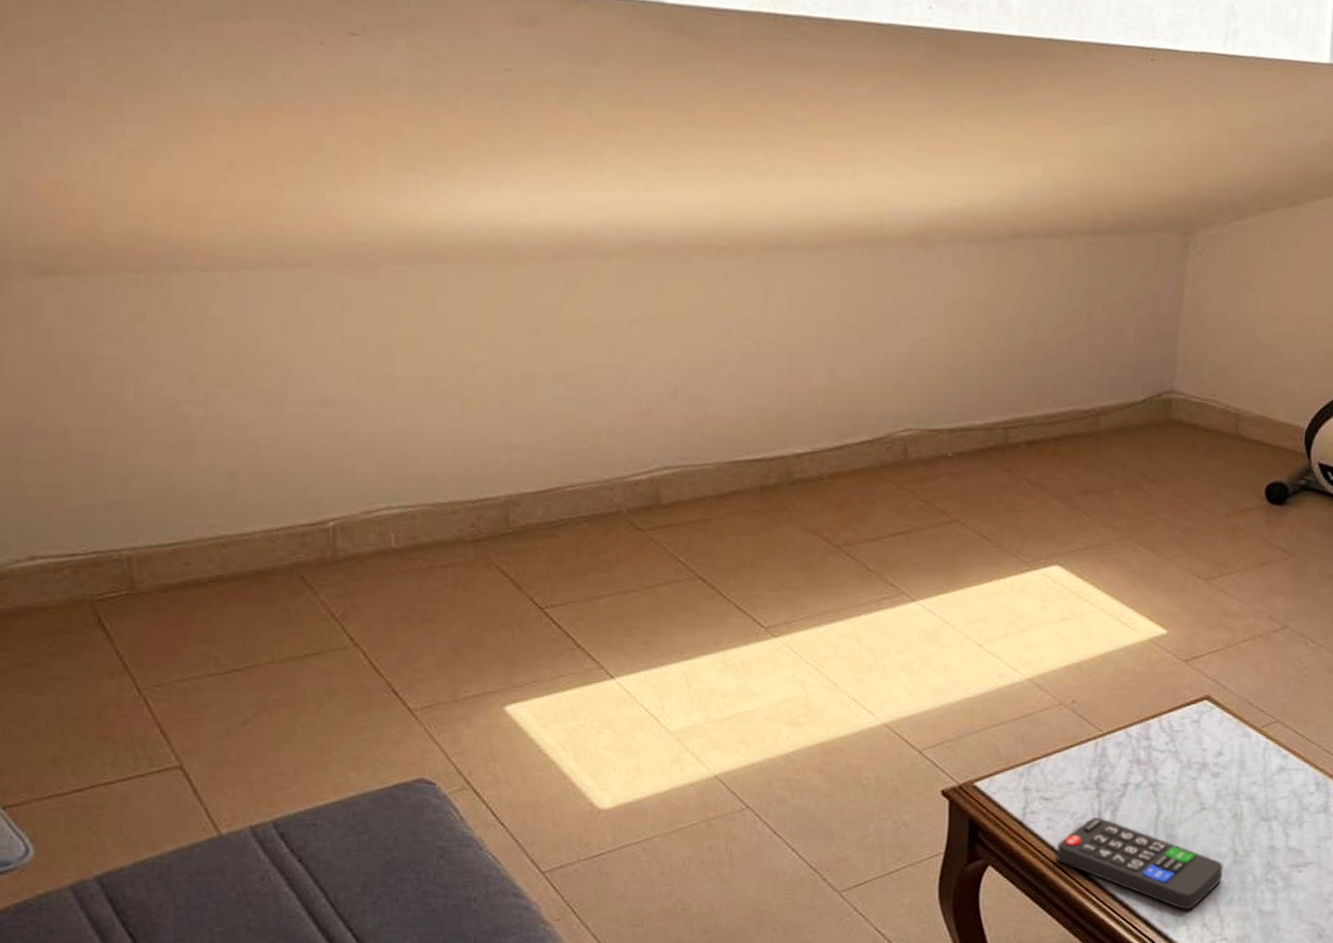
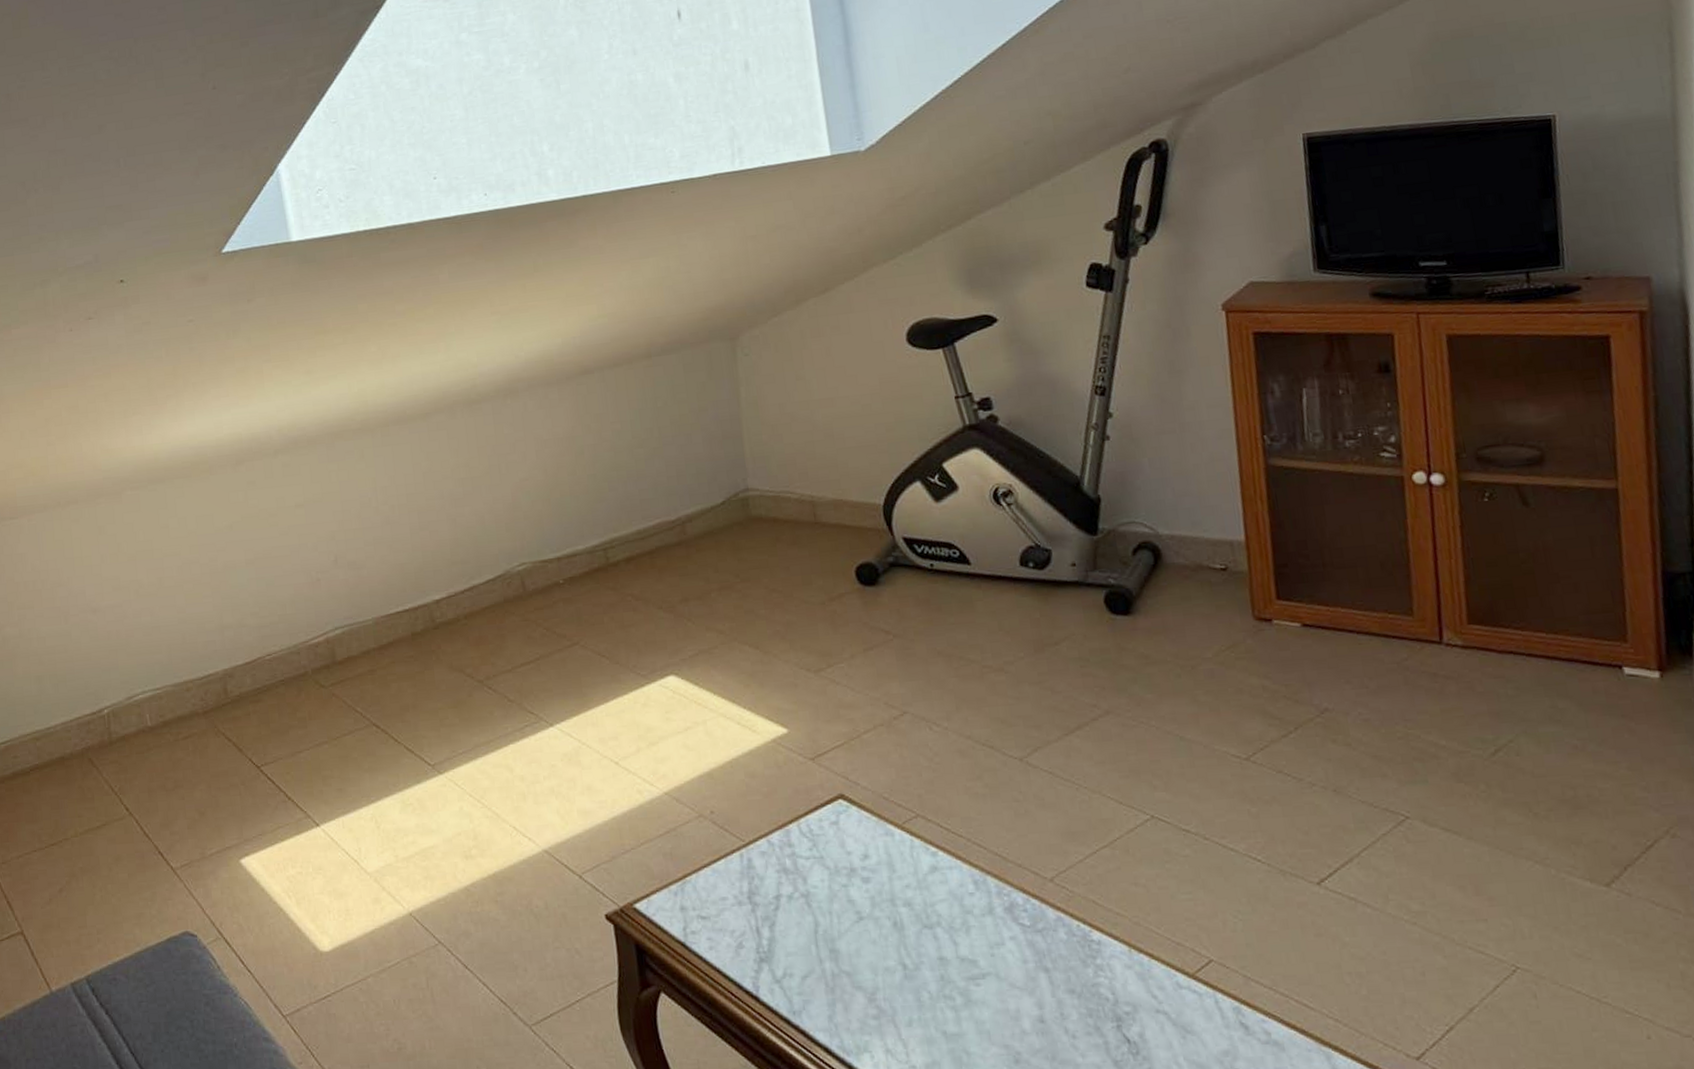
remote control: present [1057,816,1224,910] -> none [723,934,896,1035]

